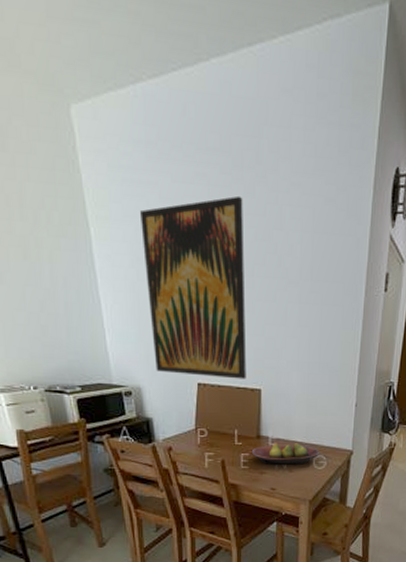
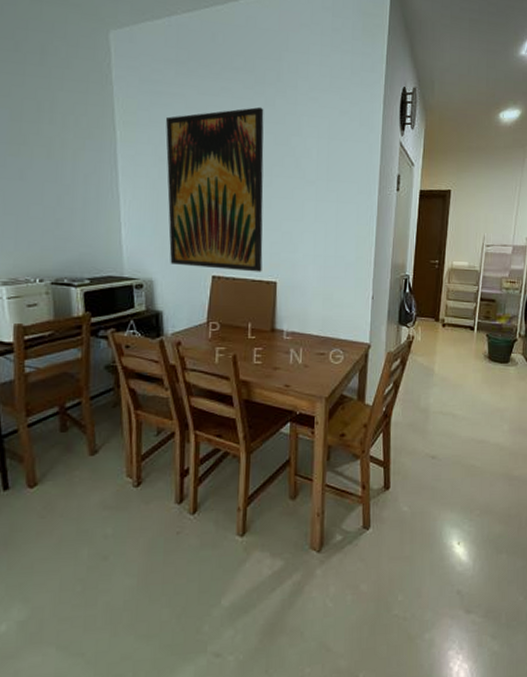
fruit bowl: present [252,442,320,465] -> none [266,336,337,360]

